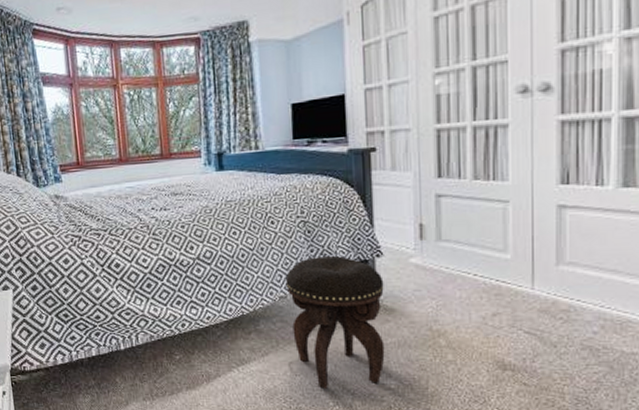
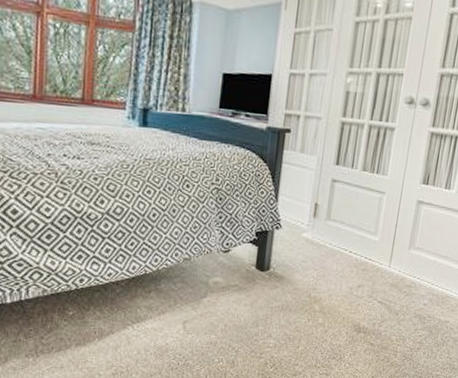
footstool: present [285,256,385,389] -> none [191,223,279,346]

